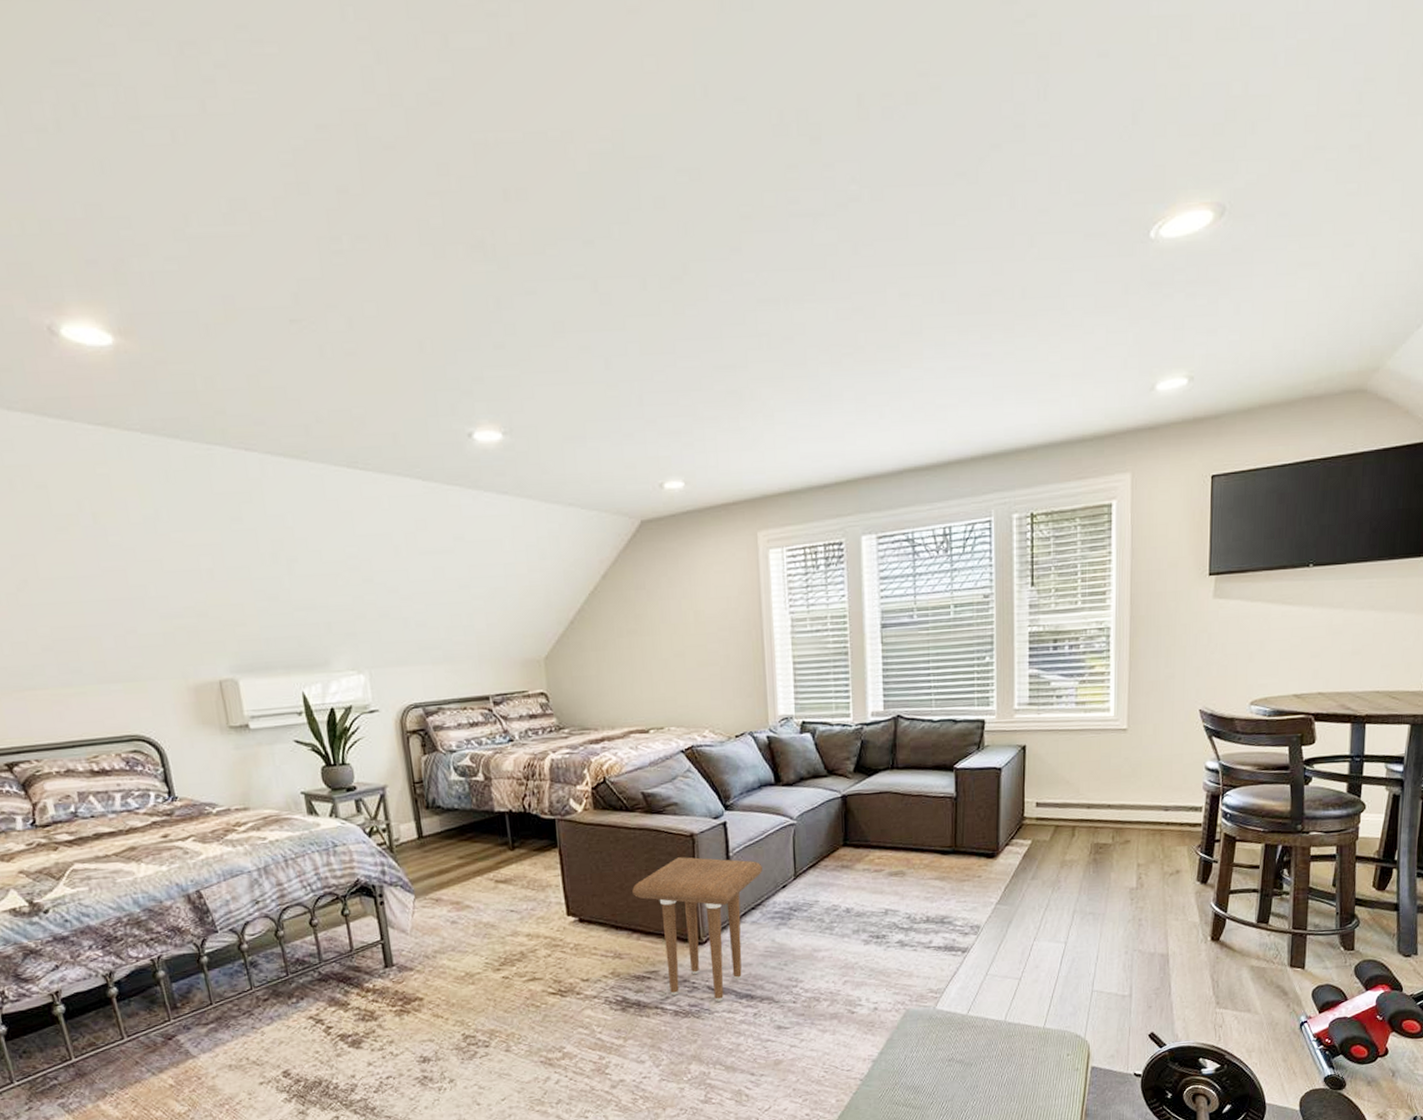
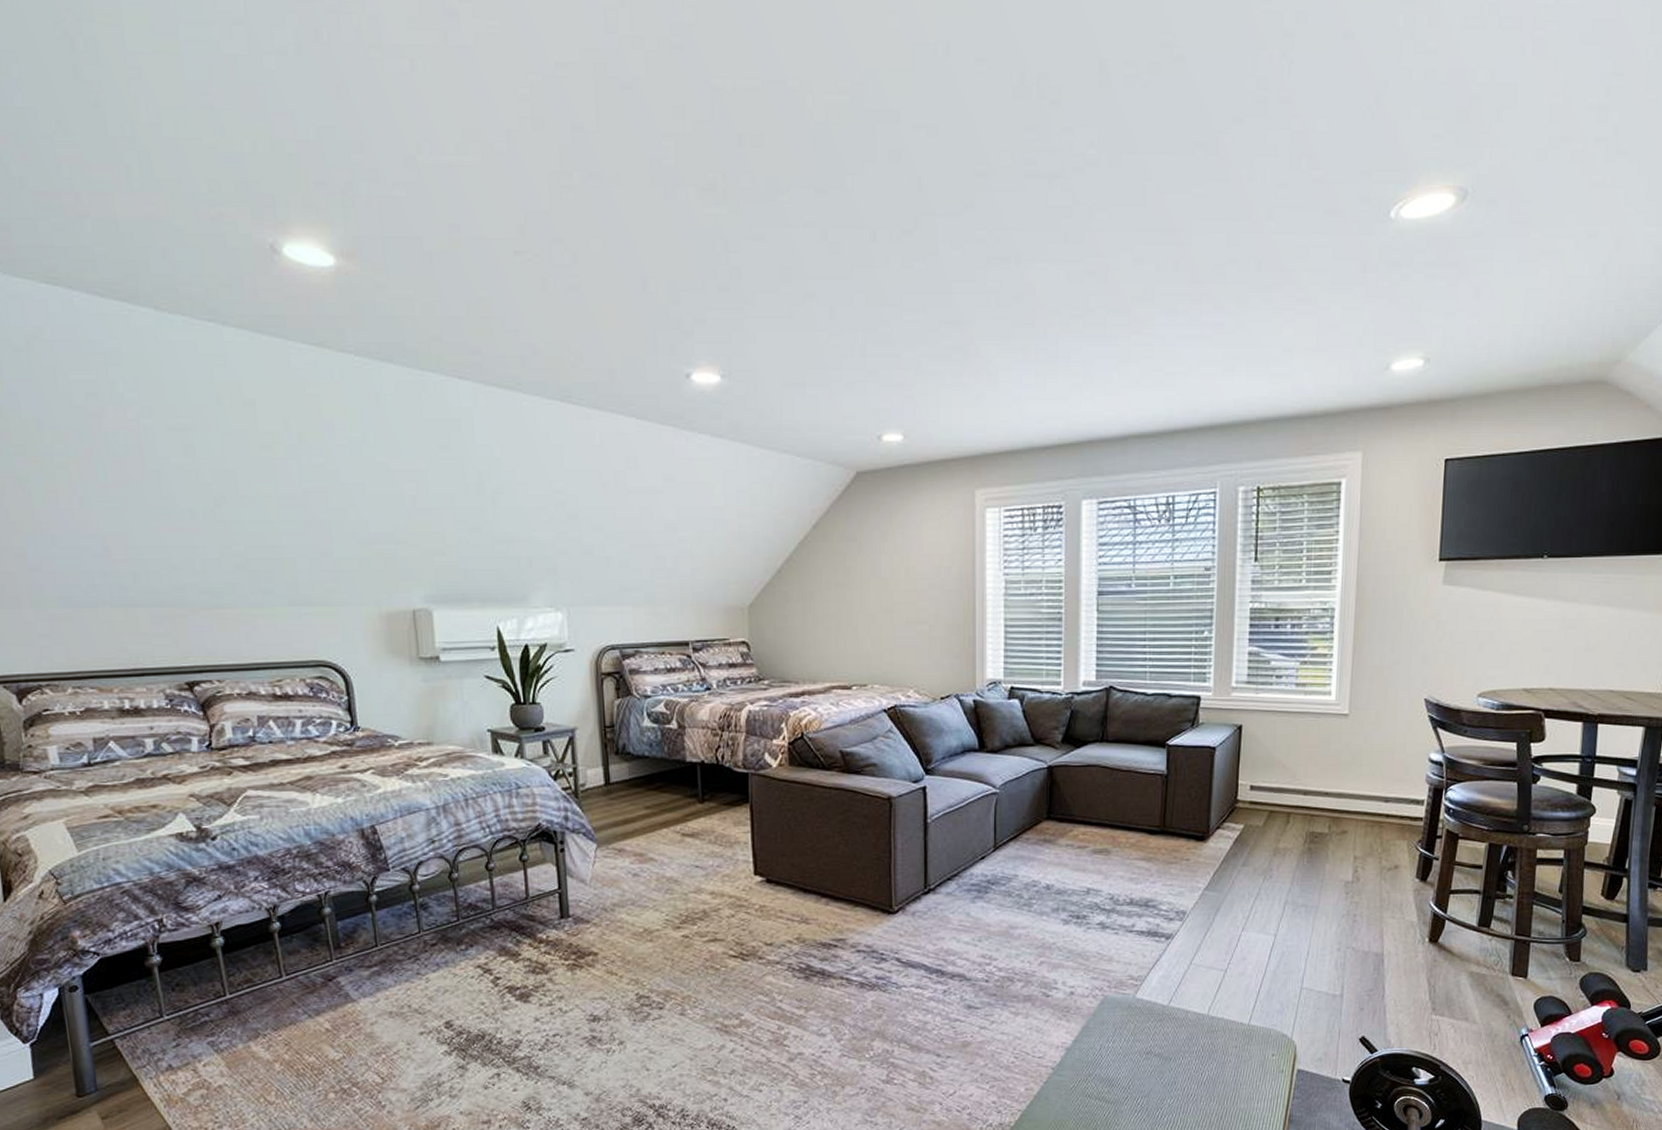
side table: present [632,857,762,1002] -> none [824,821,961,976]

